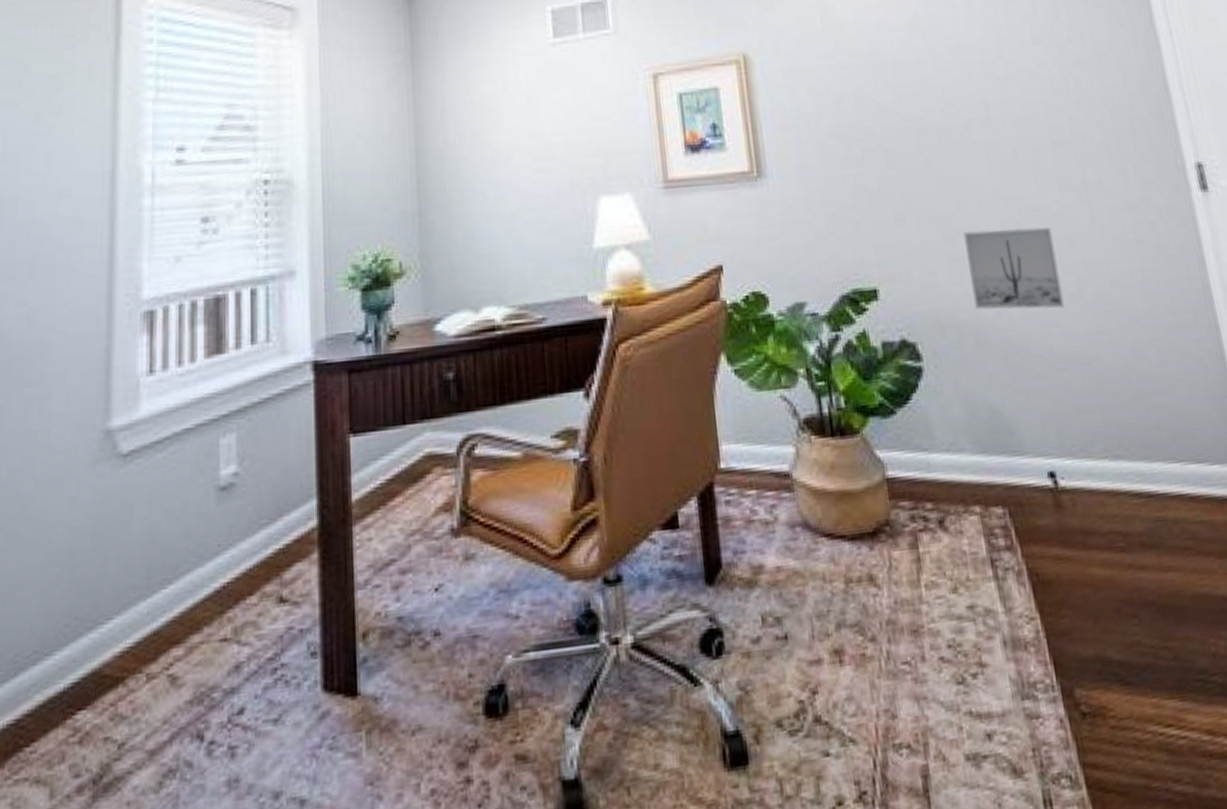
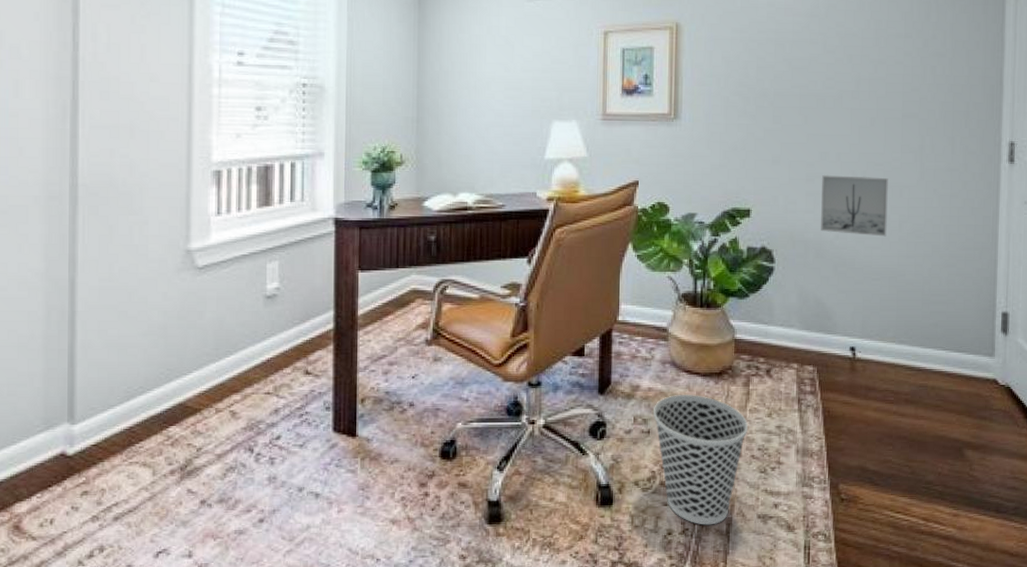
wastebasket: none [788,570,928,783] -> present [654,395,748,525]

